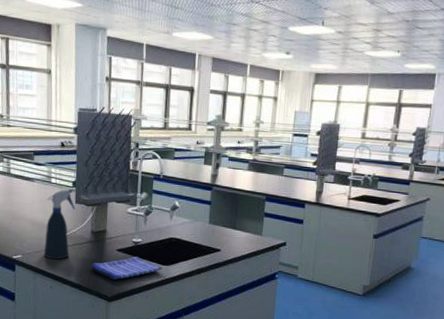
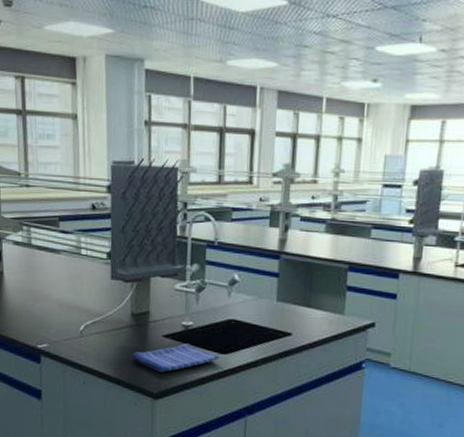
spray bottle: present [43,189,75,260] -> none [74,262,111,349]

